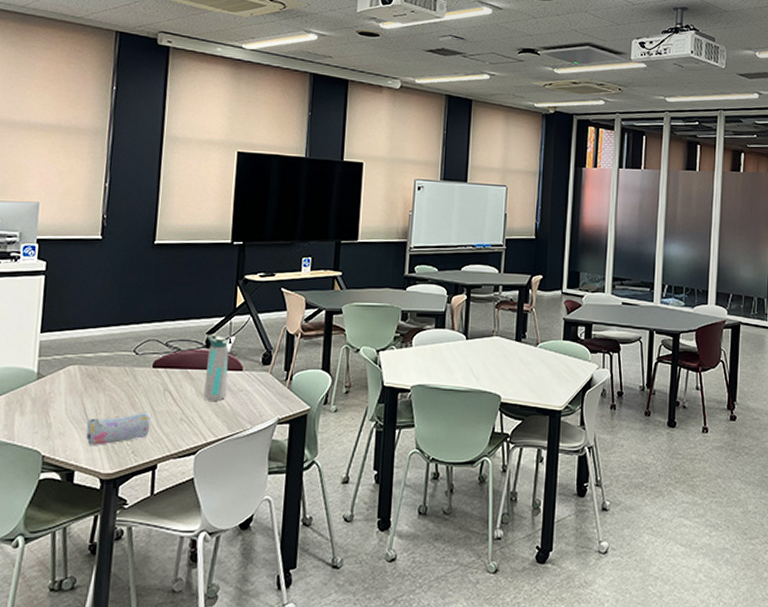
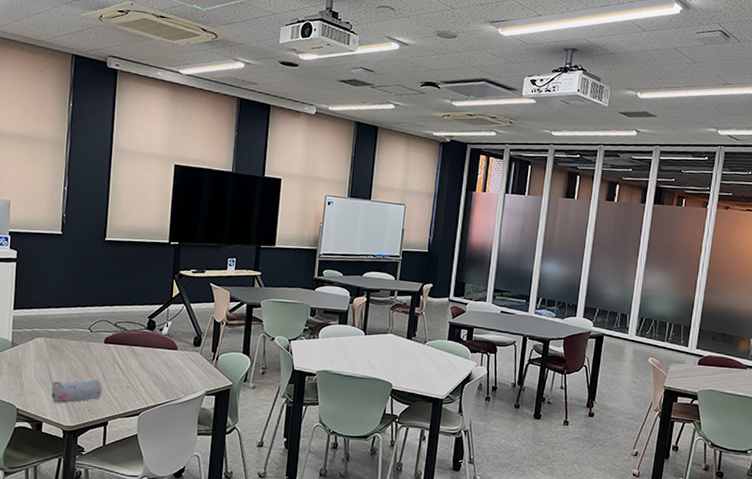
water bottle: present [203,334,229,401] -> none [145,318,166,374]

